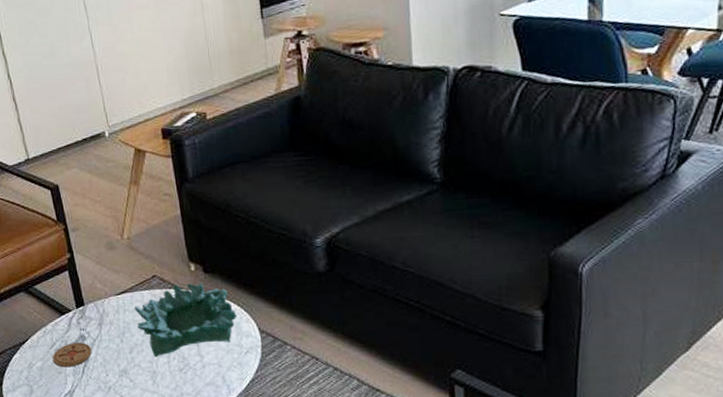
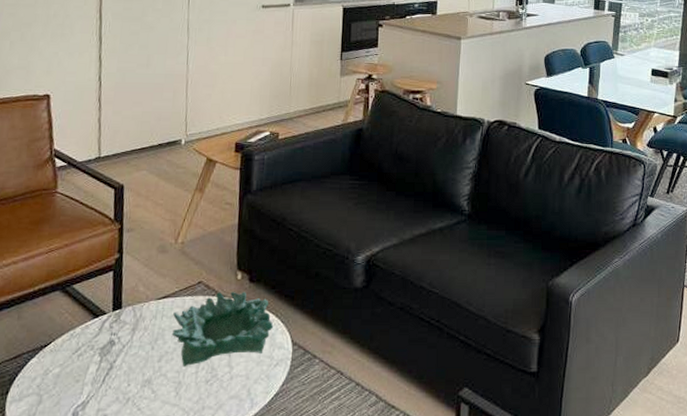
coaster: present [52,343,92,368] -> none [72,348,118,375]

